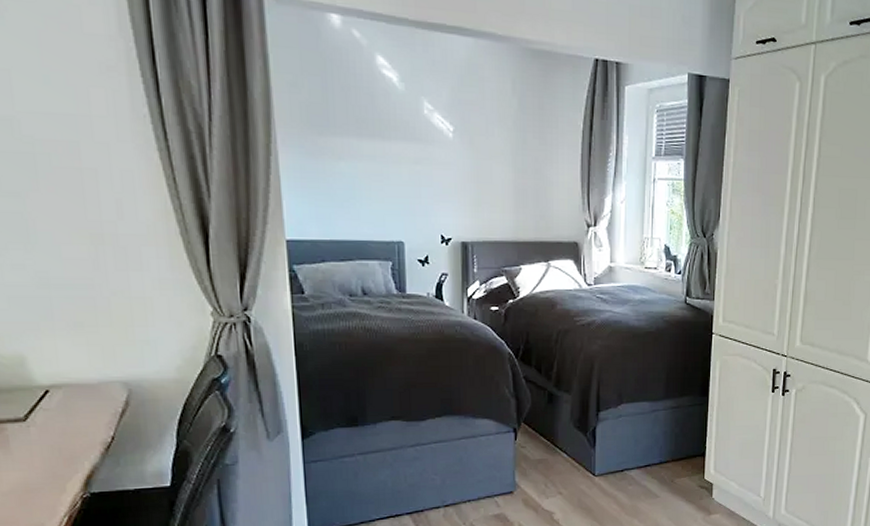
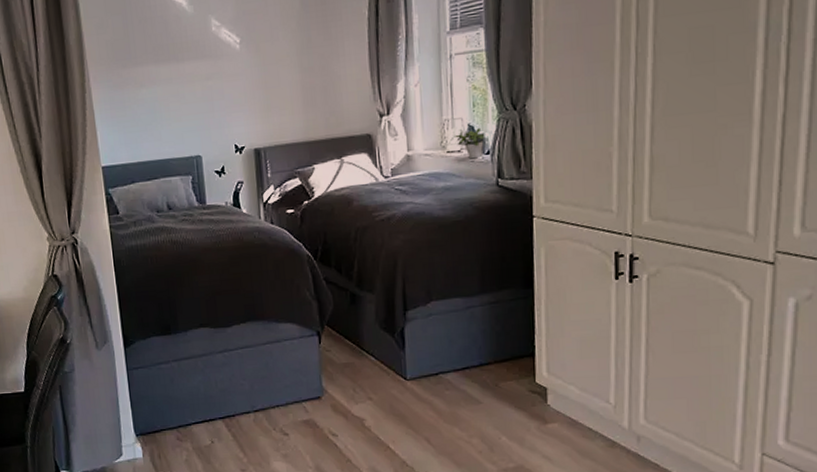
potted plant: none [653,249,679,277] -> present [455,127,485,159]

